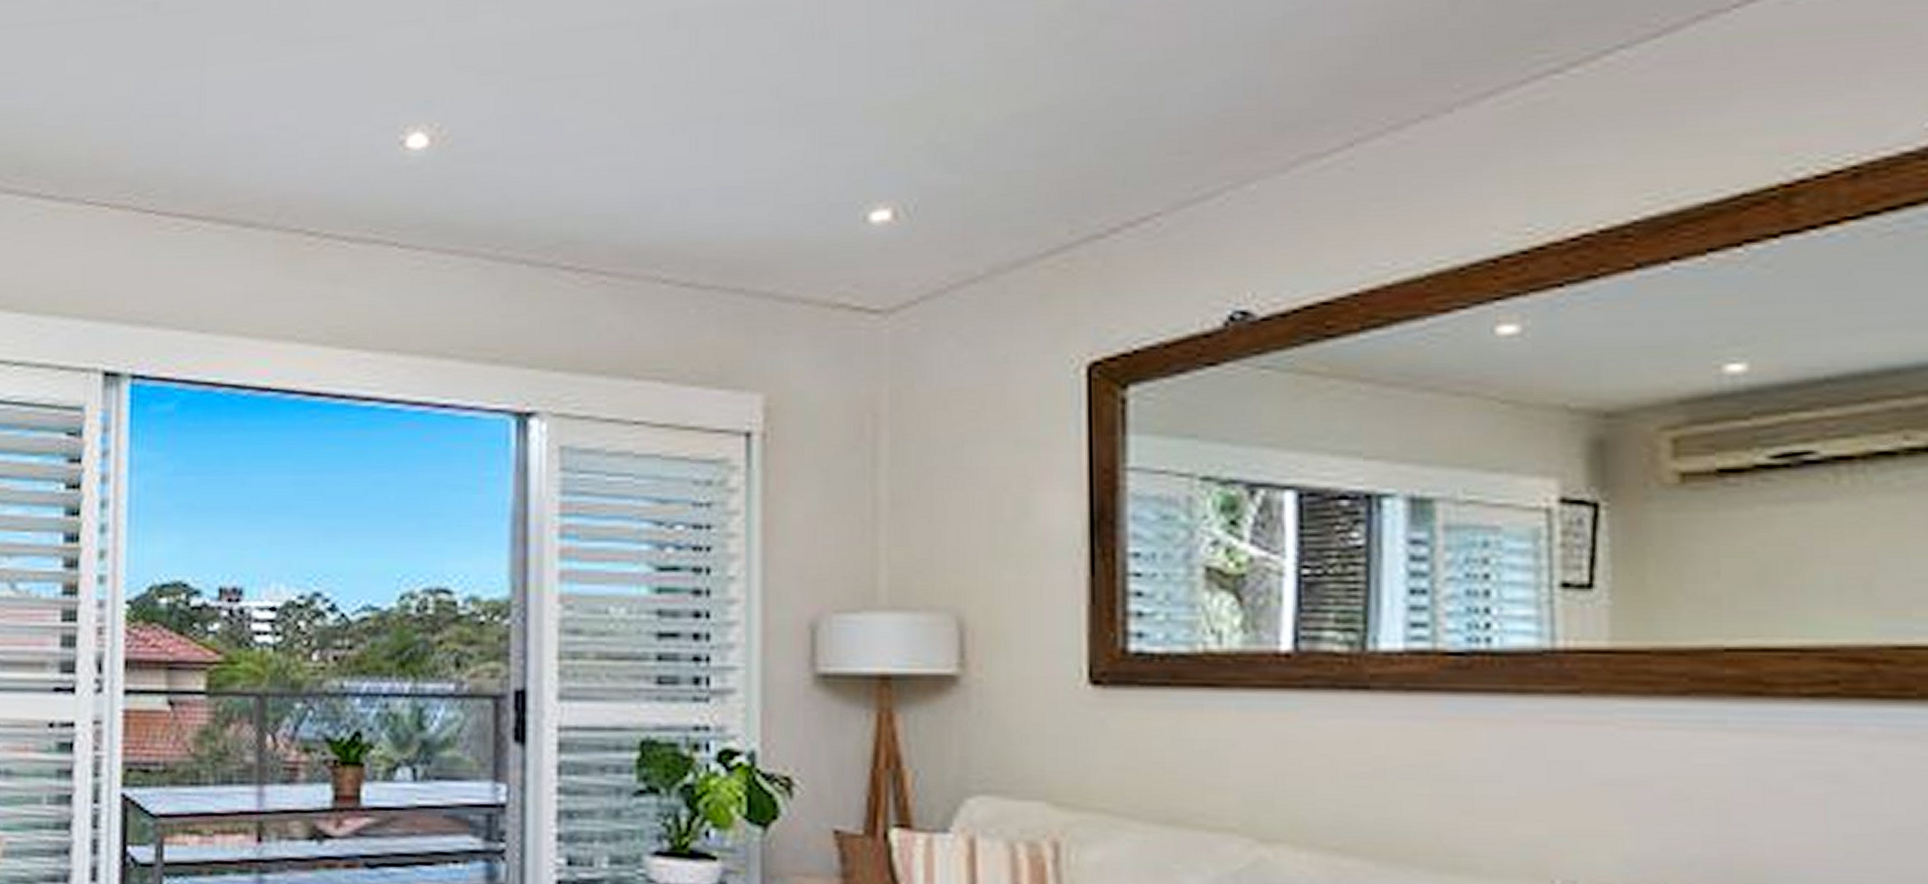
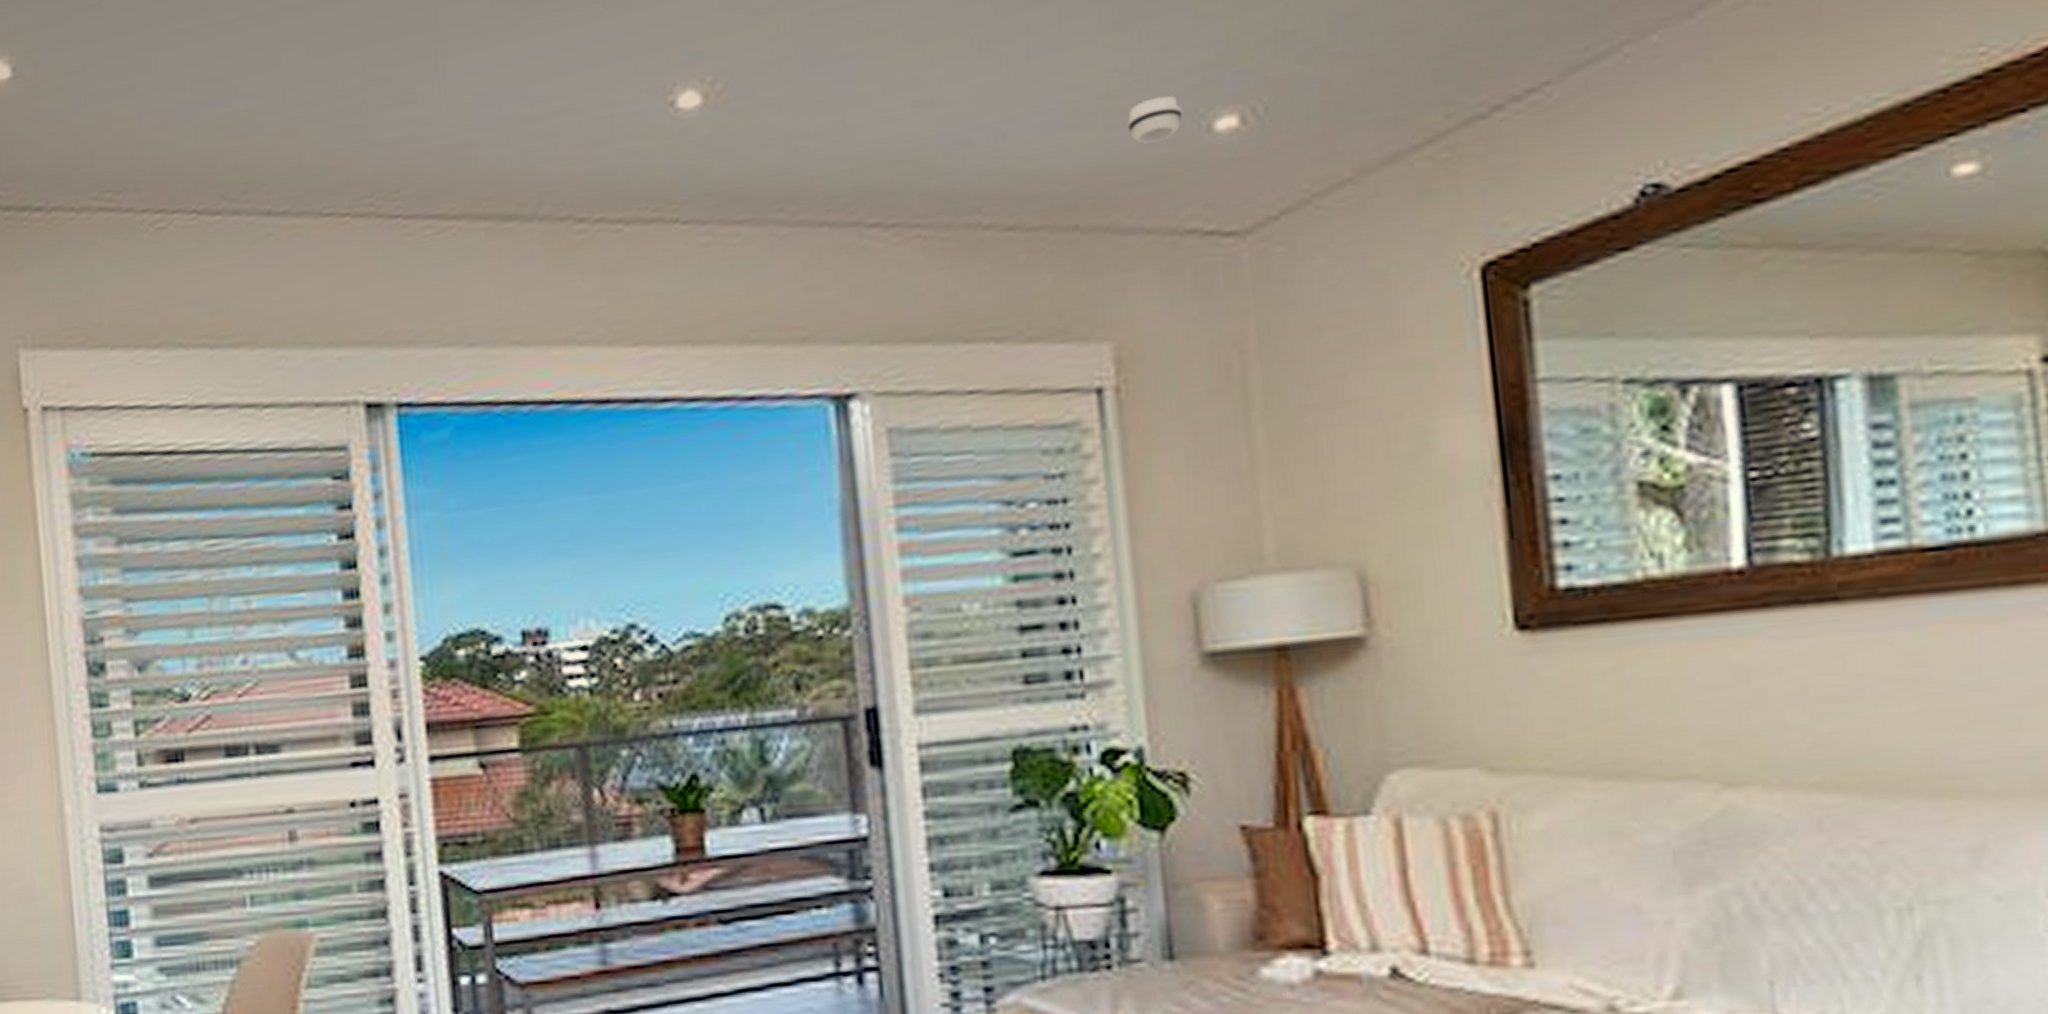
smoke detector: none [795,186,844,226] -> present [1127,95,1183,144]

